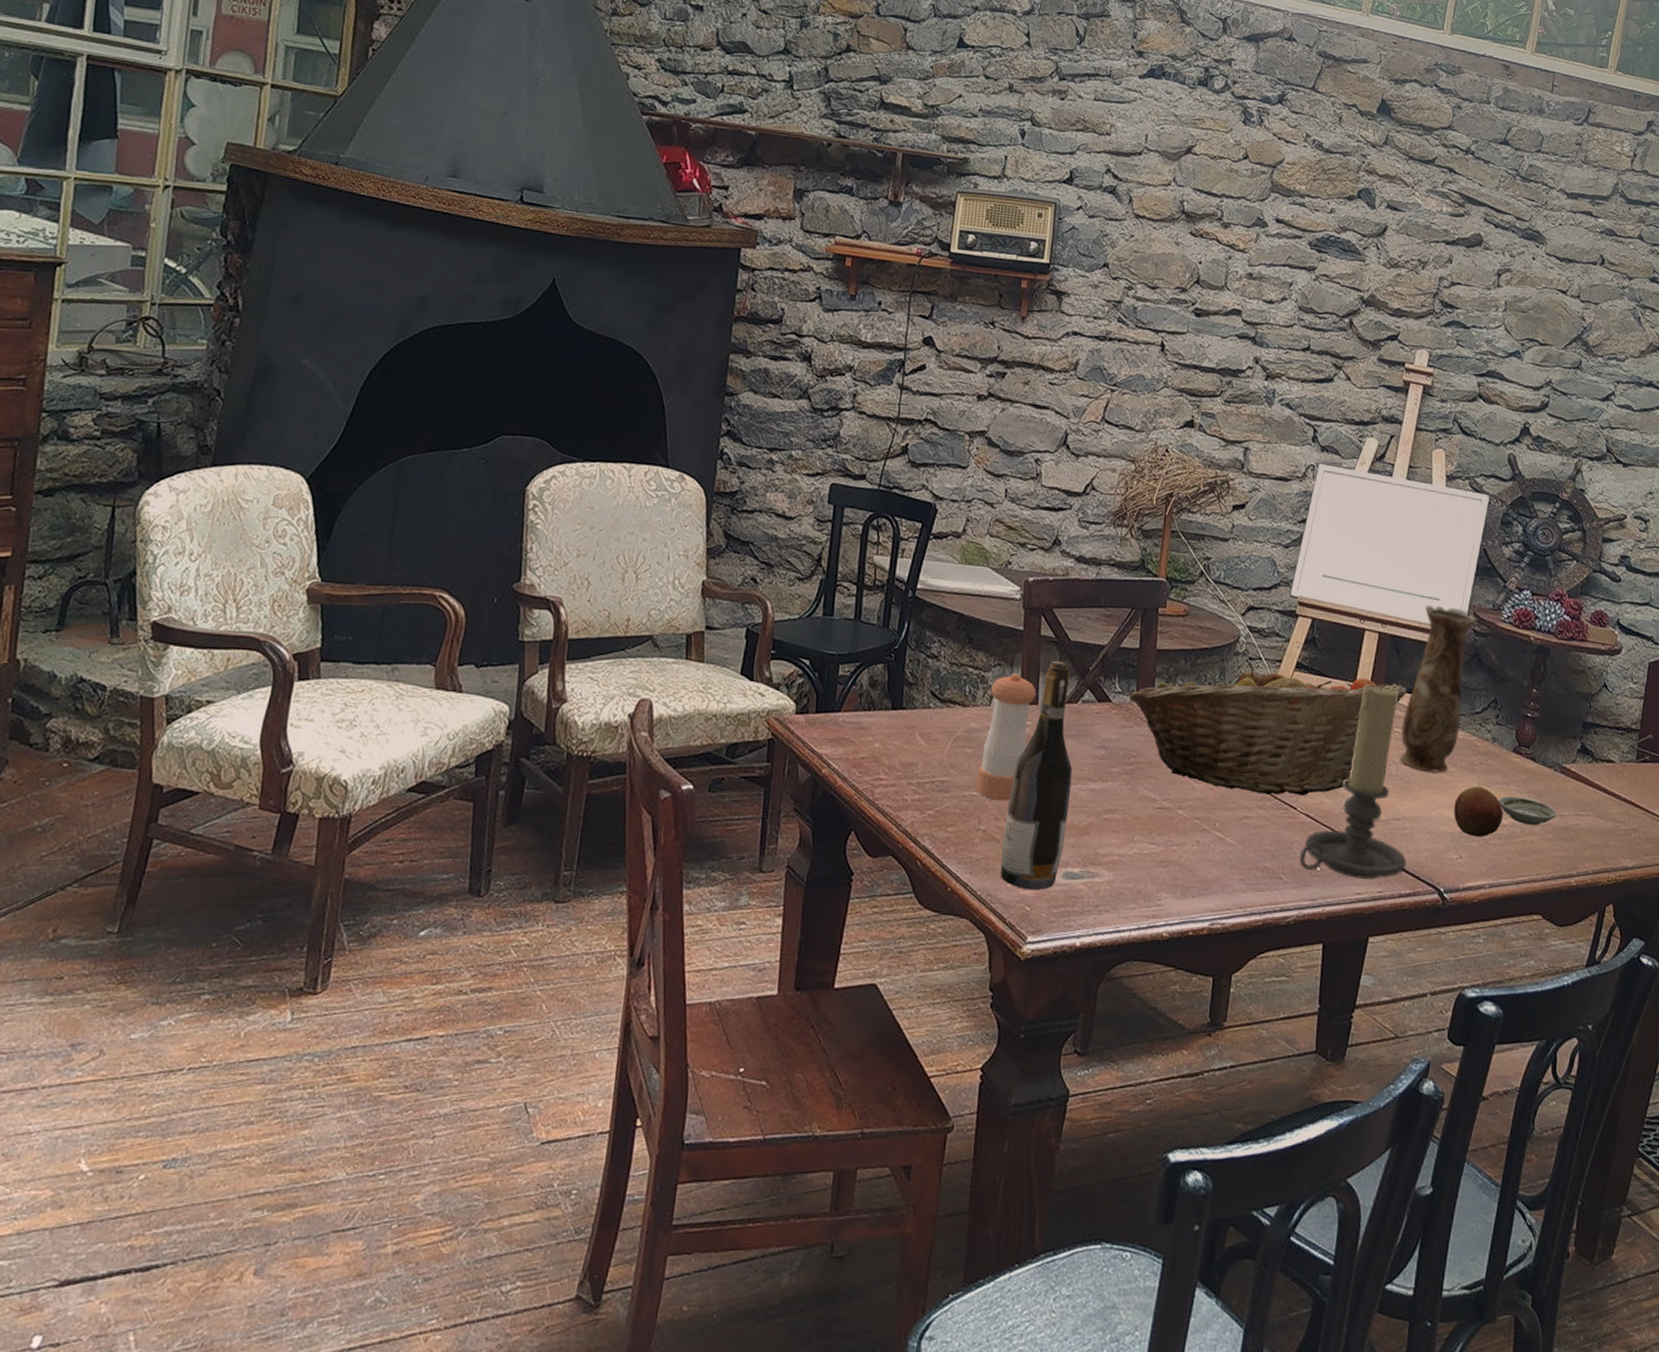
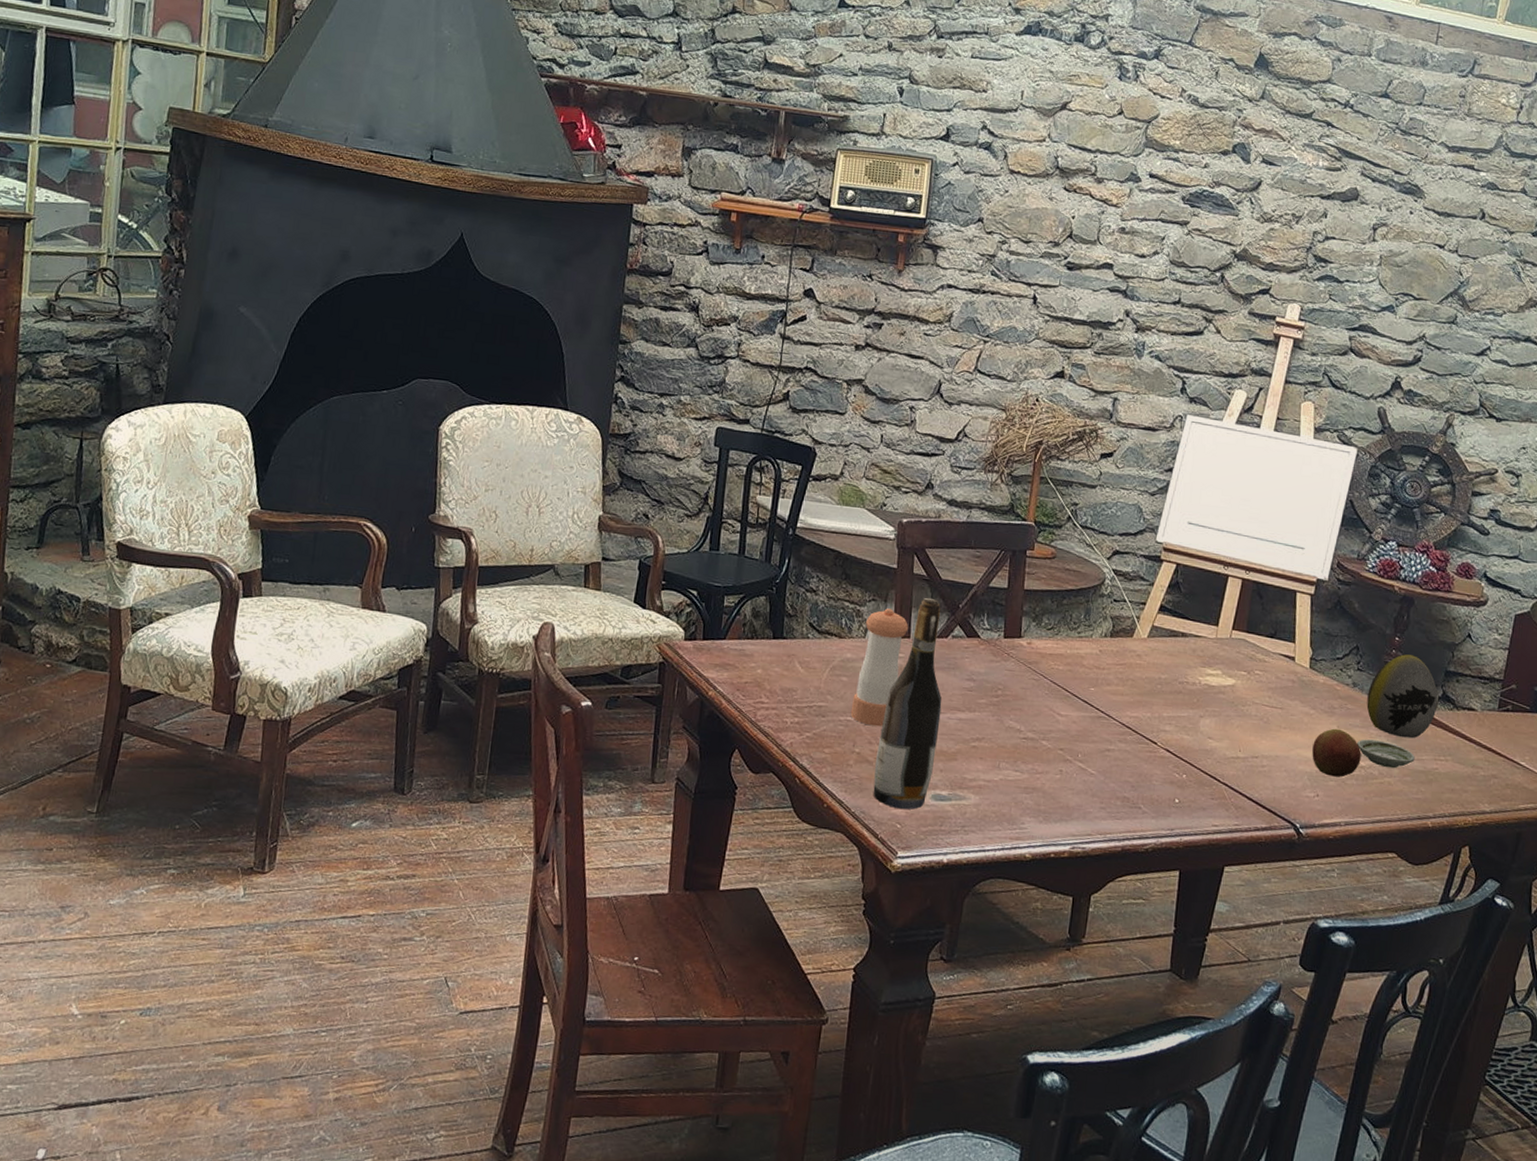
fruit basket: present [1129,661,1407,796] -> none [997,602,1269,732]
candle holder: present [1299,684,1407,879] -> none [1158,627,1264,813]
vase: present [1400,604,1479,773] -> none [1260,553,1343,715]
decorative egg: none [1507,706,1577,794] -> present [1366,654,1438,739]

